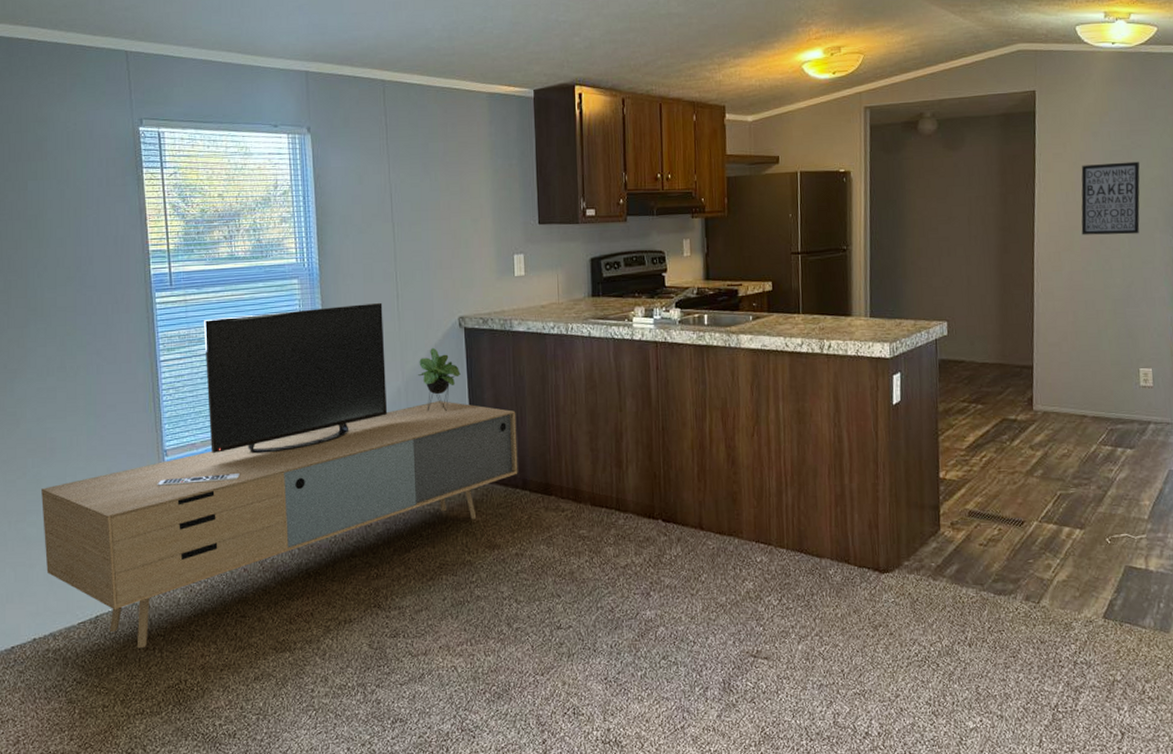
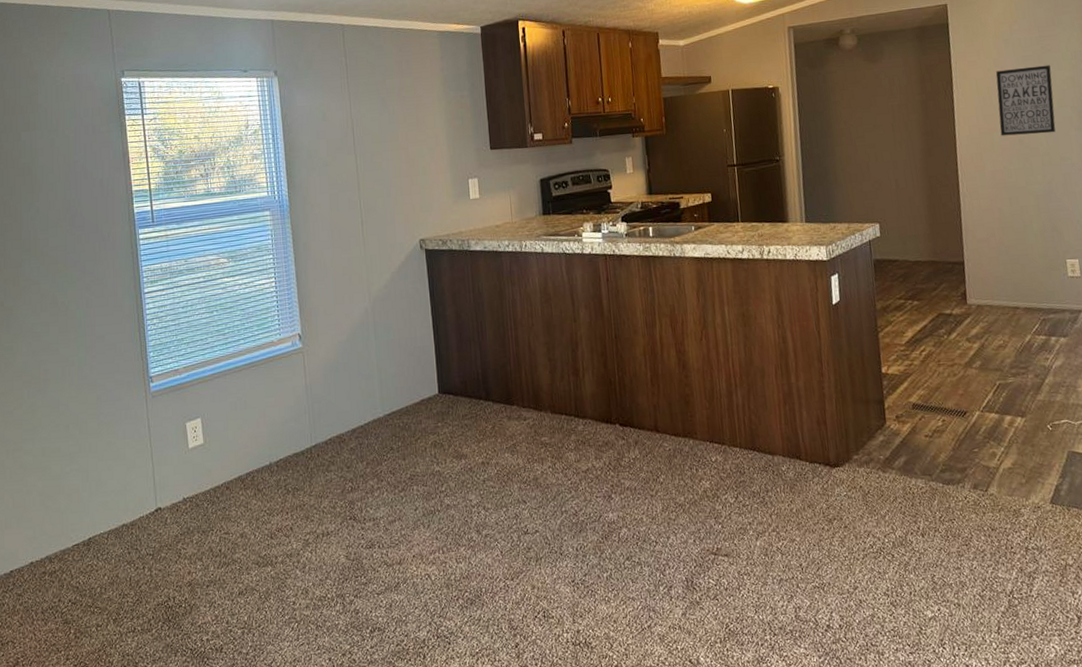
media console: present [41,302,518,649] -> none [37,229,481,568]

